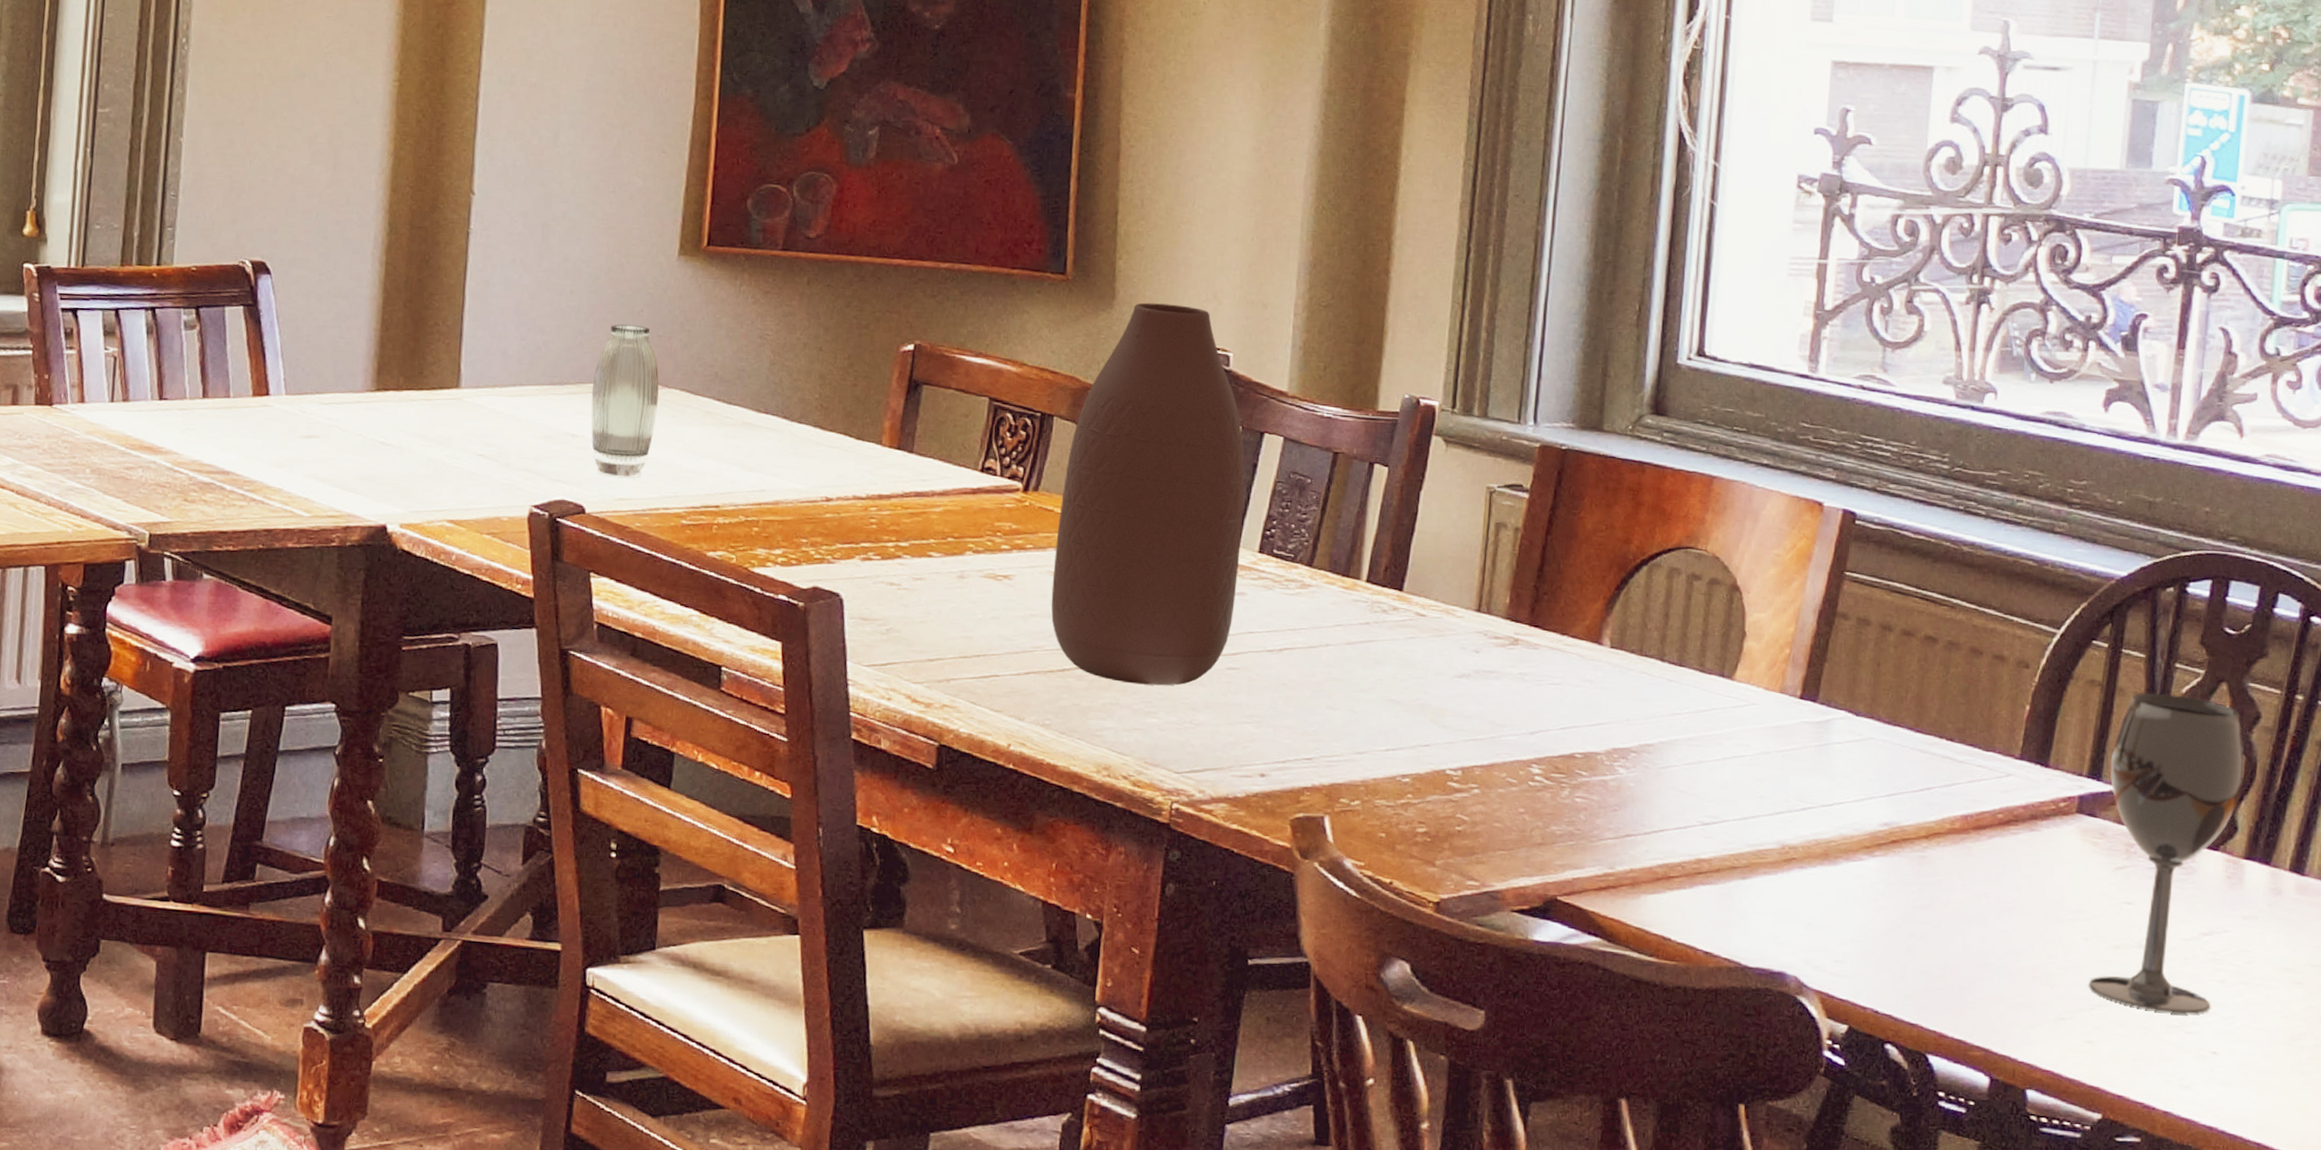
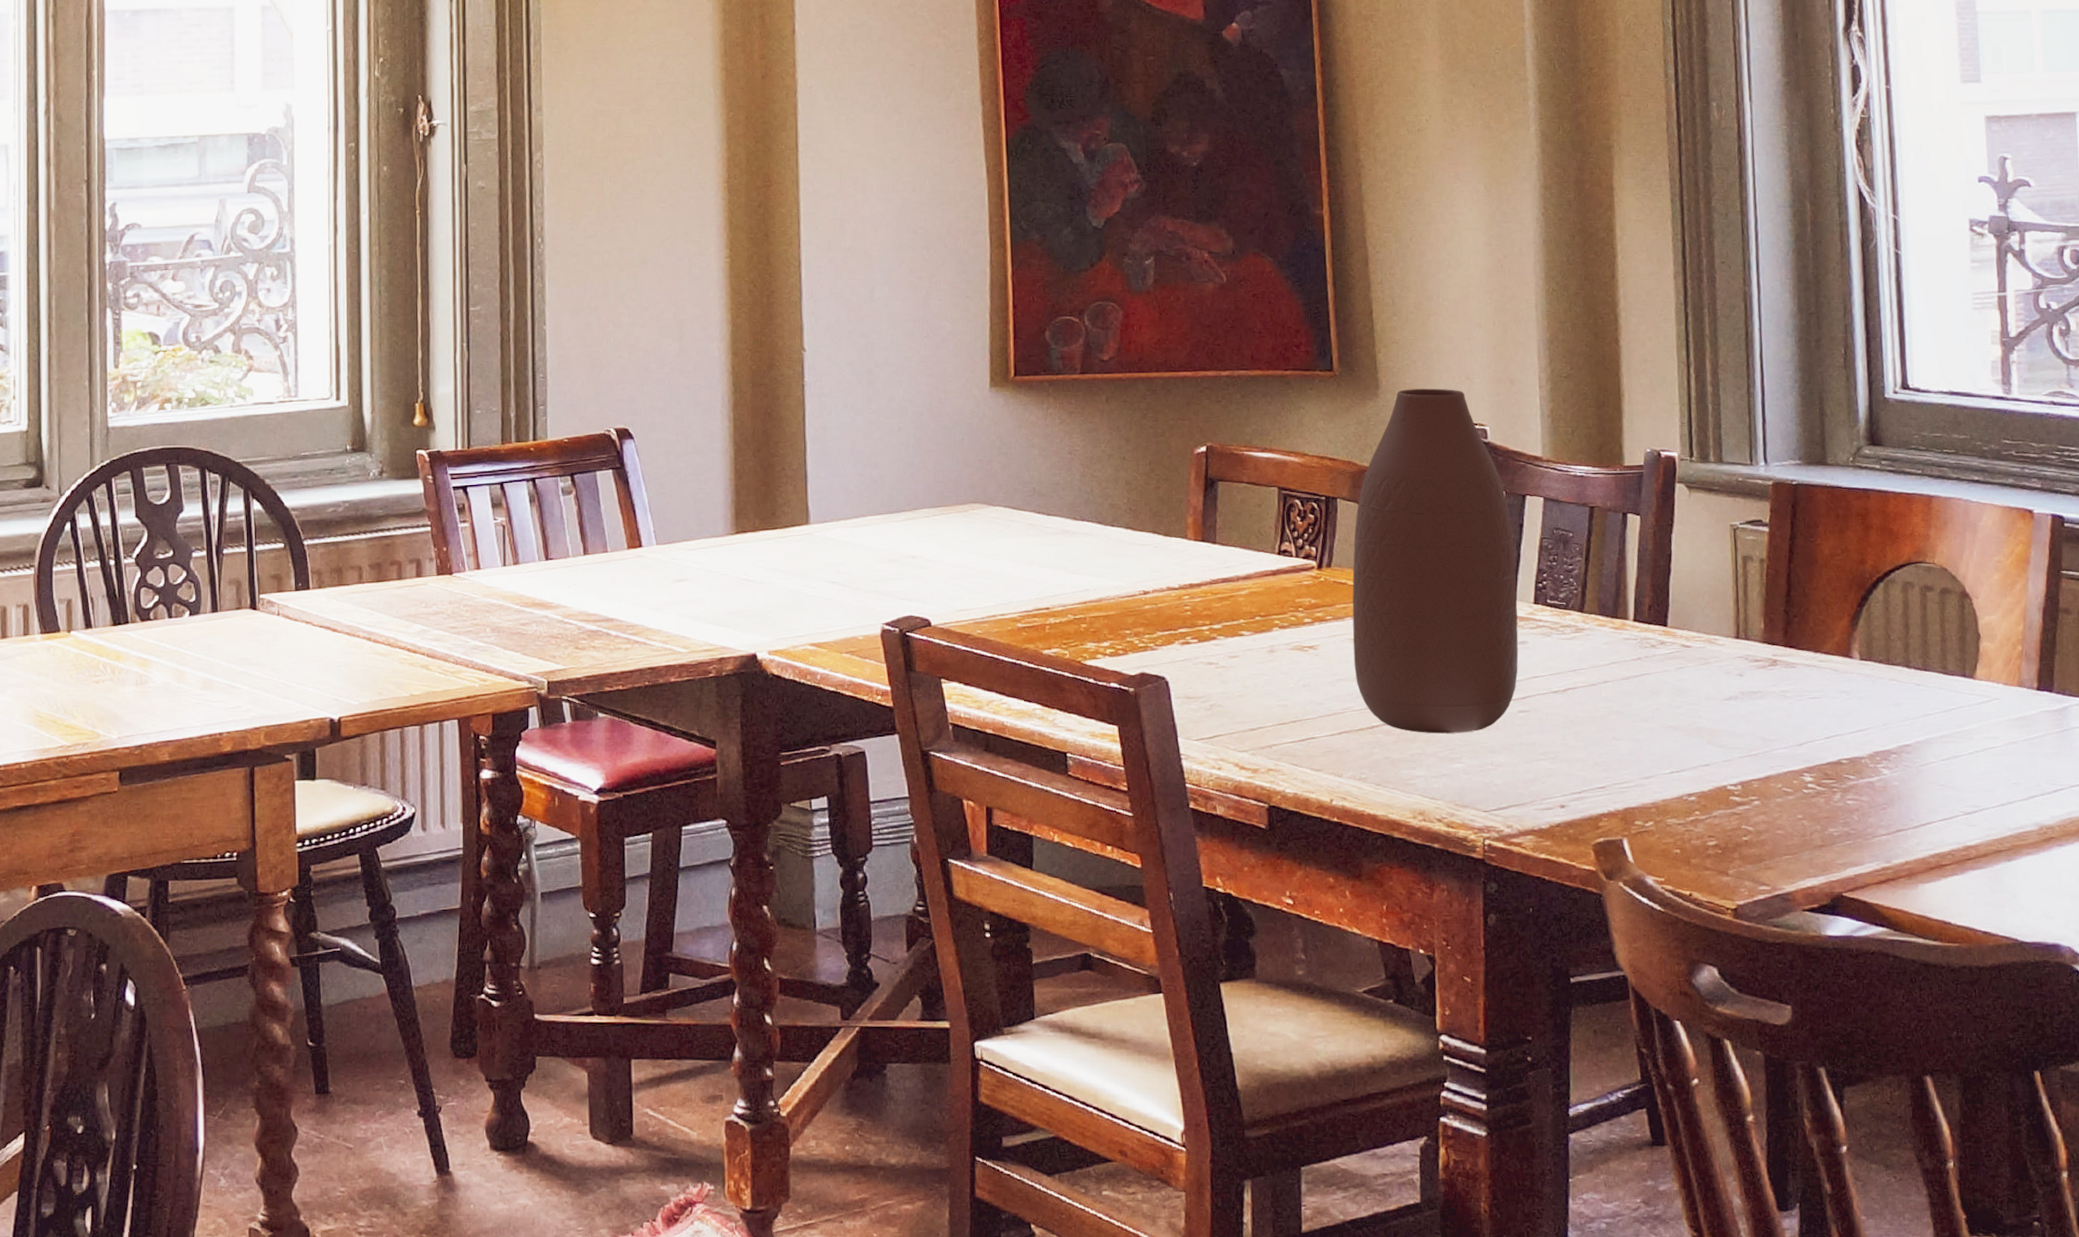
vase: present [590,324,659,479] -> none [926,453,986,591]

